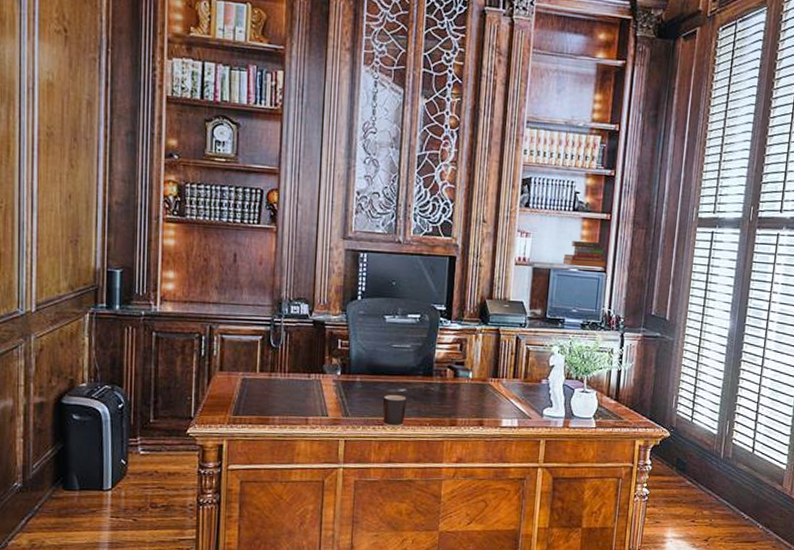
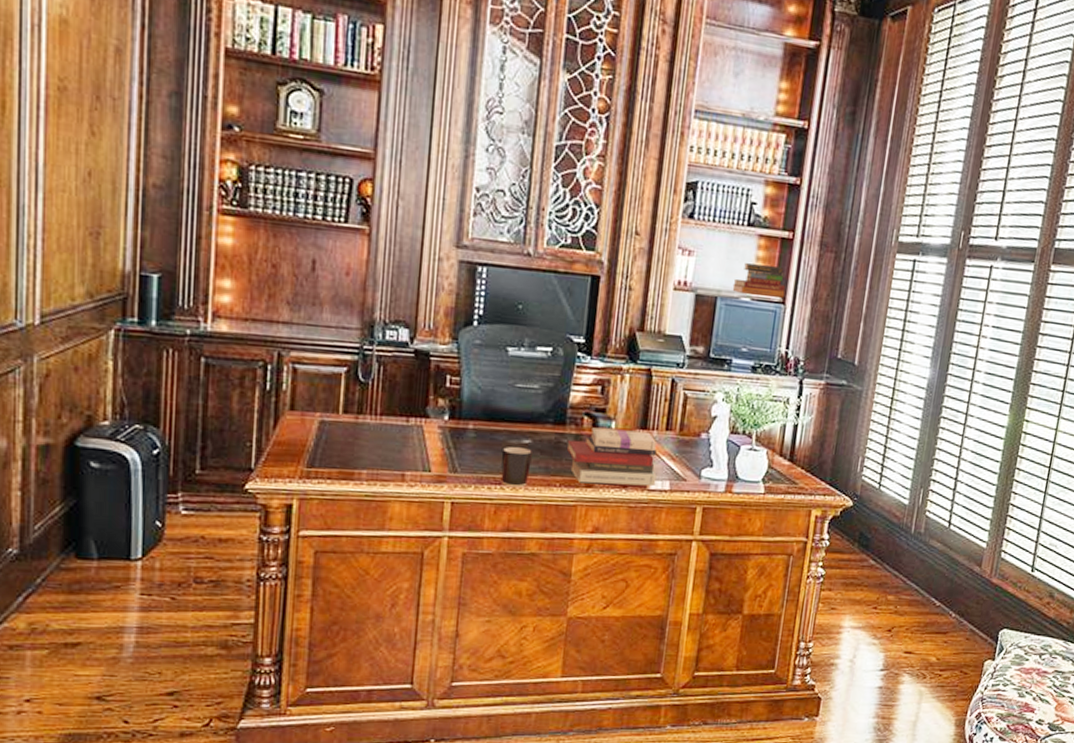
books: none [434,377,507,426] -> present [566,427,657,489]

